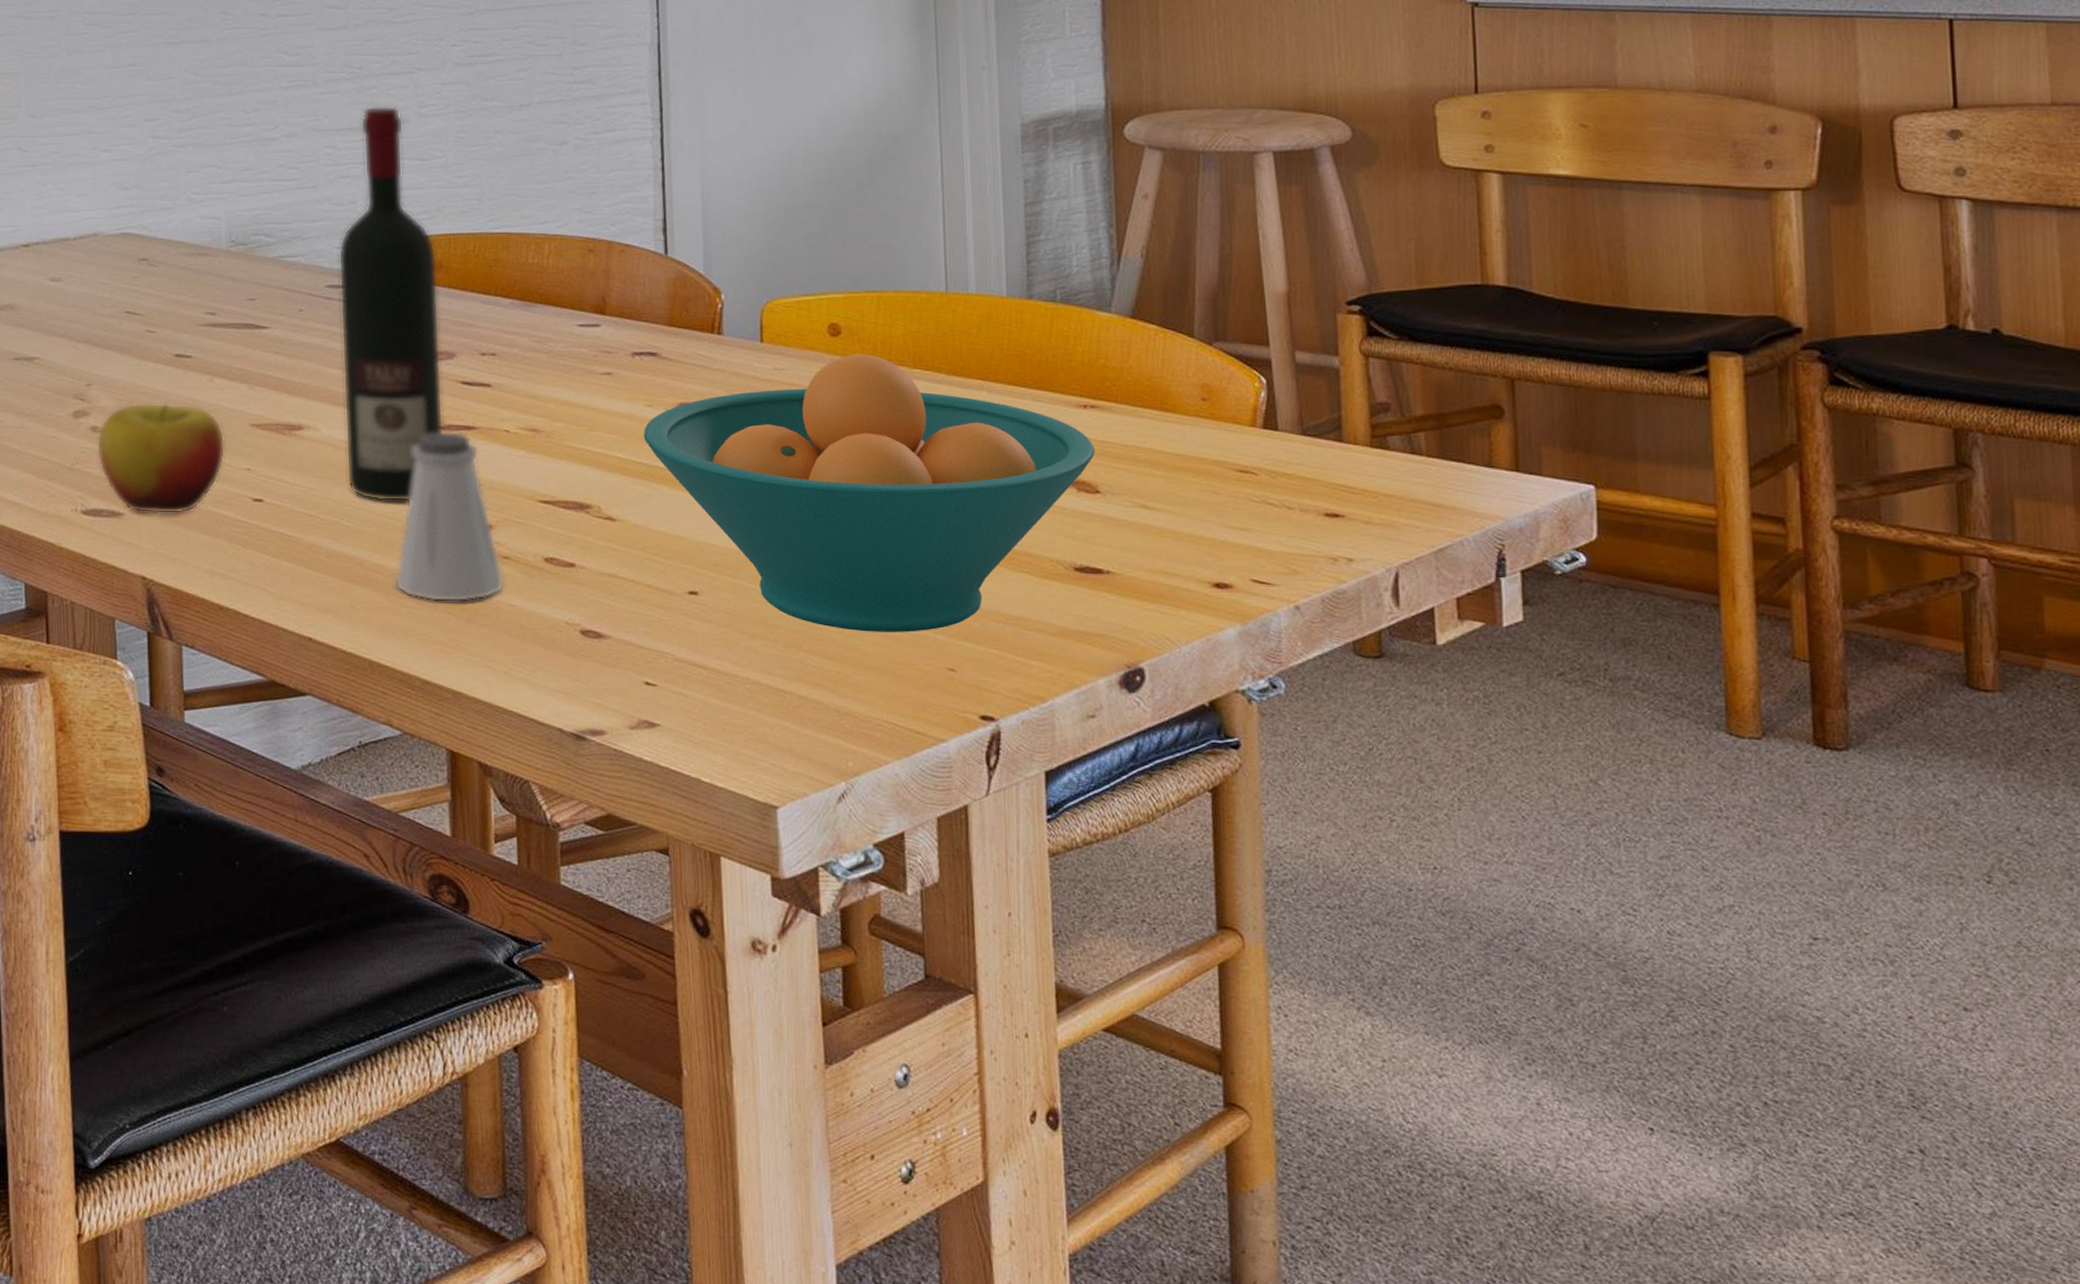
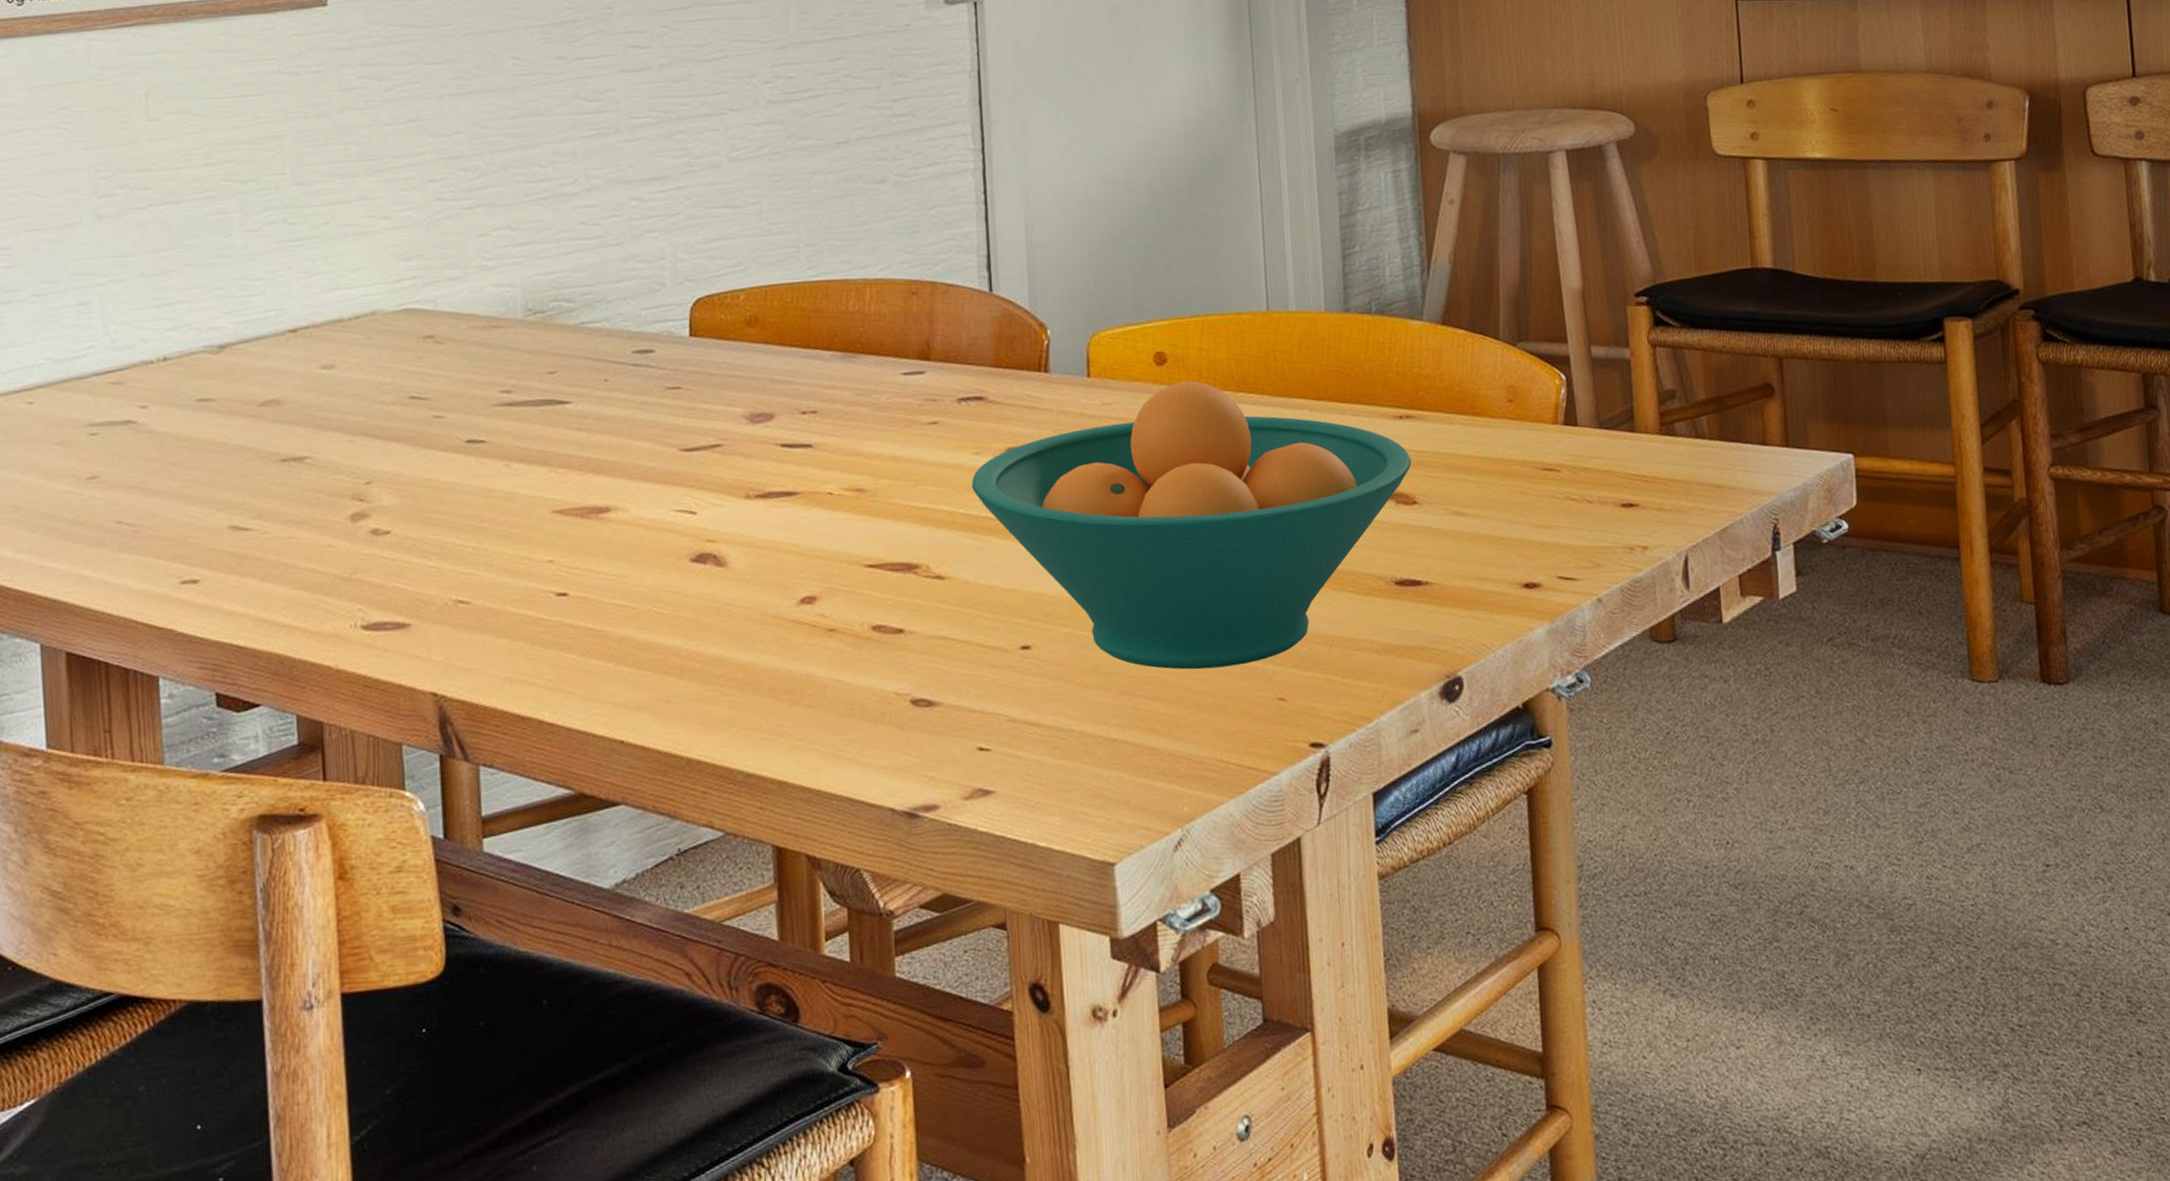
apple: present [96,403,226,515] -> none [377,494,525,623]
wine bottle: present [338,105,444,502] -> none [645,150,763,583]
saltshaker: present [395,430,505,602] -> none [713,498,831,687]

